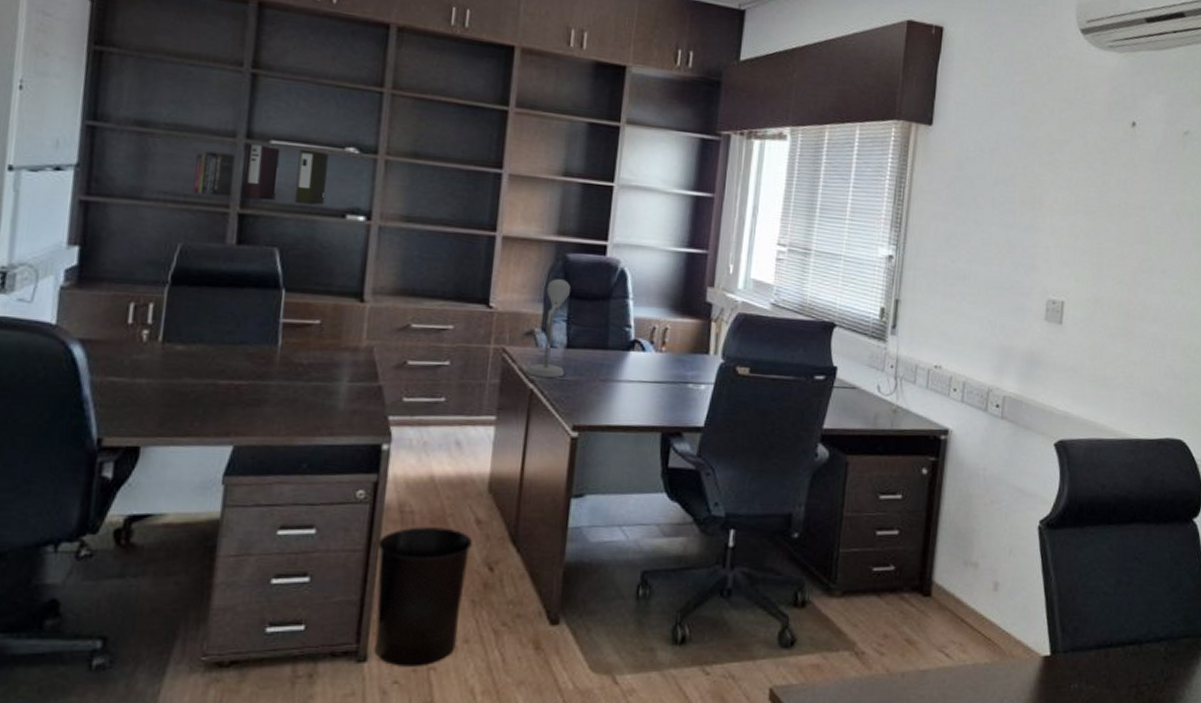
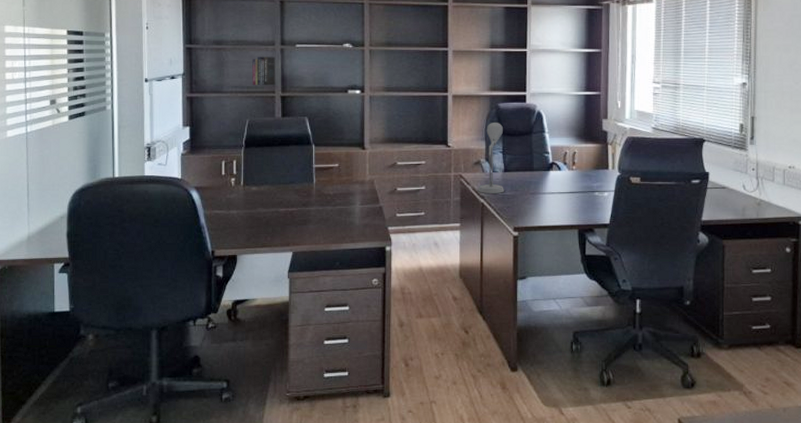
binder: present [244,144,281,201] -> none [283,49,303,86]
binder: present [294,149,330,205] -> none [314,48,334,85]
waste bin: present [373,527,472,666] -> none [389,303,452,401]

